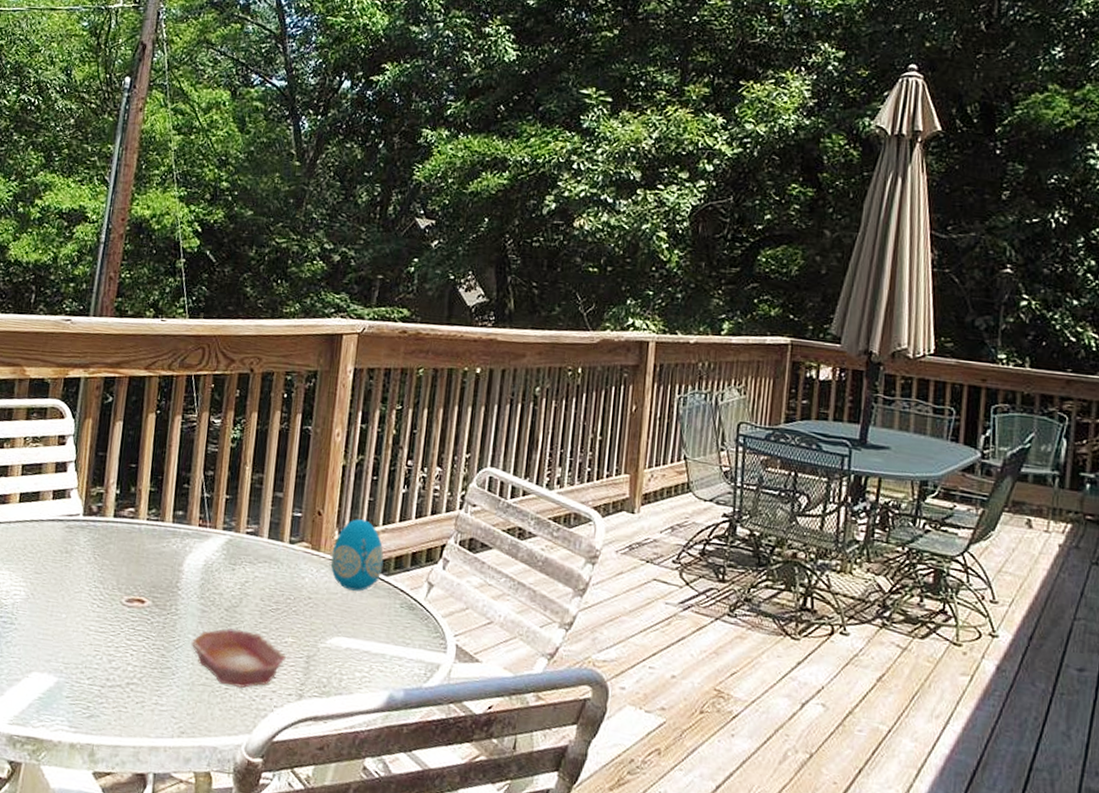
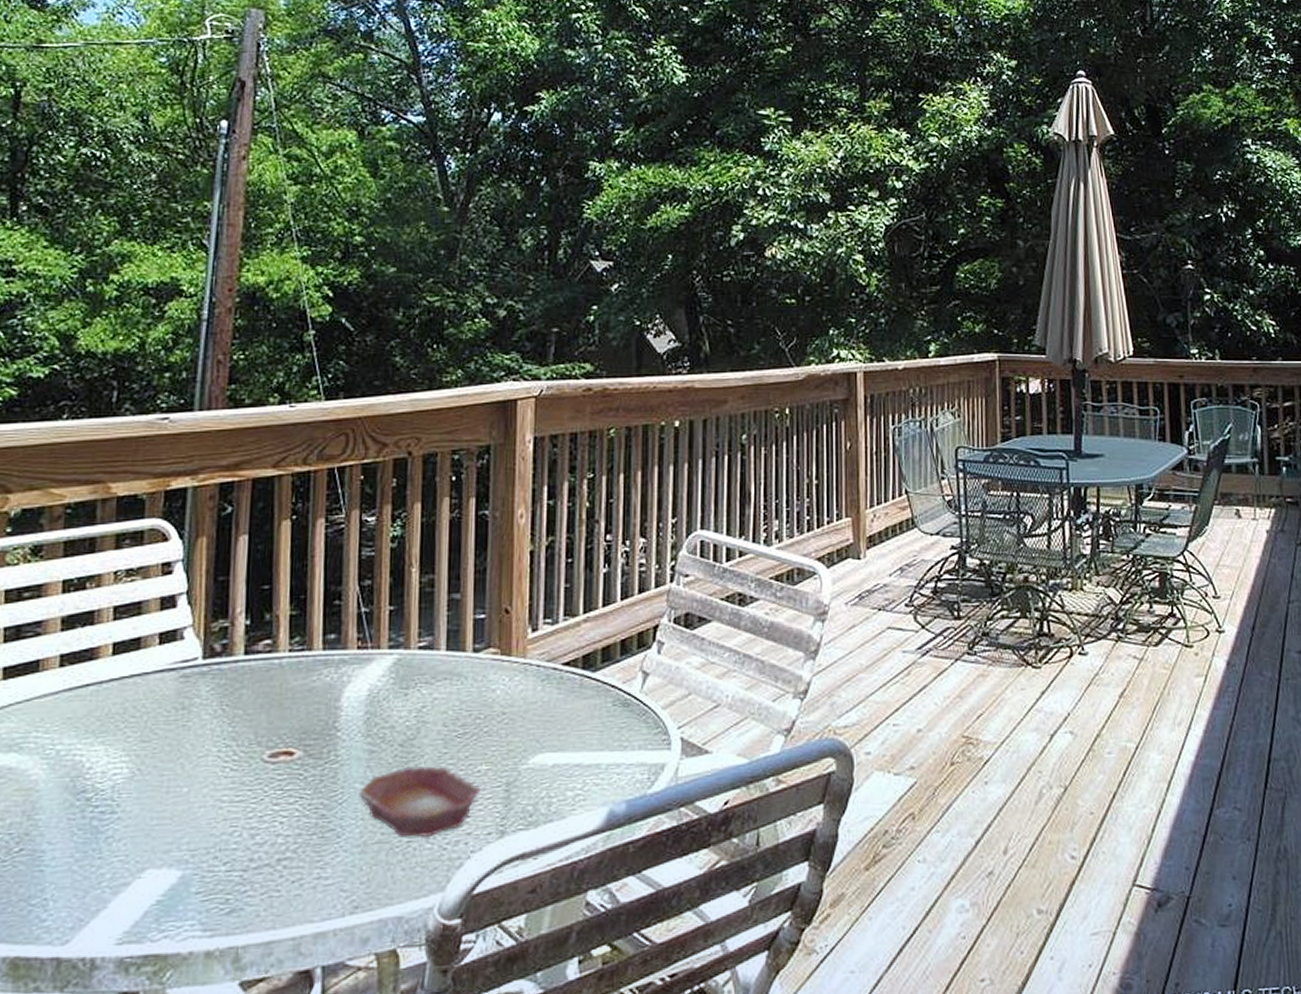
decorative egg: present [330,519,384,591] -> none [525,611,589,696]

